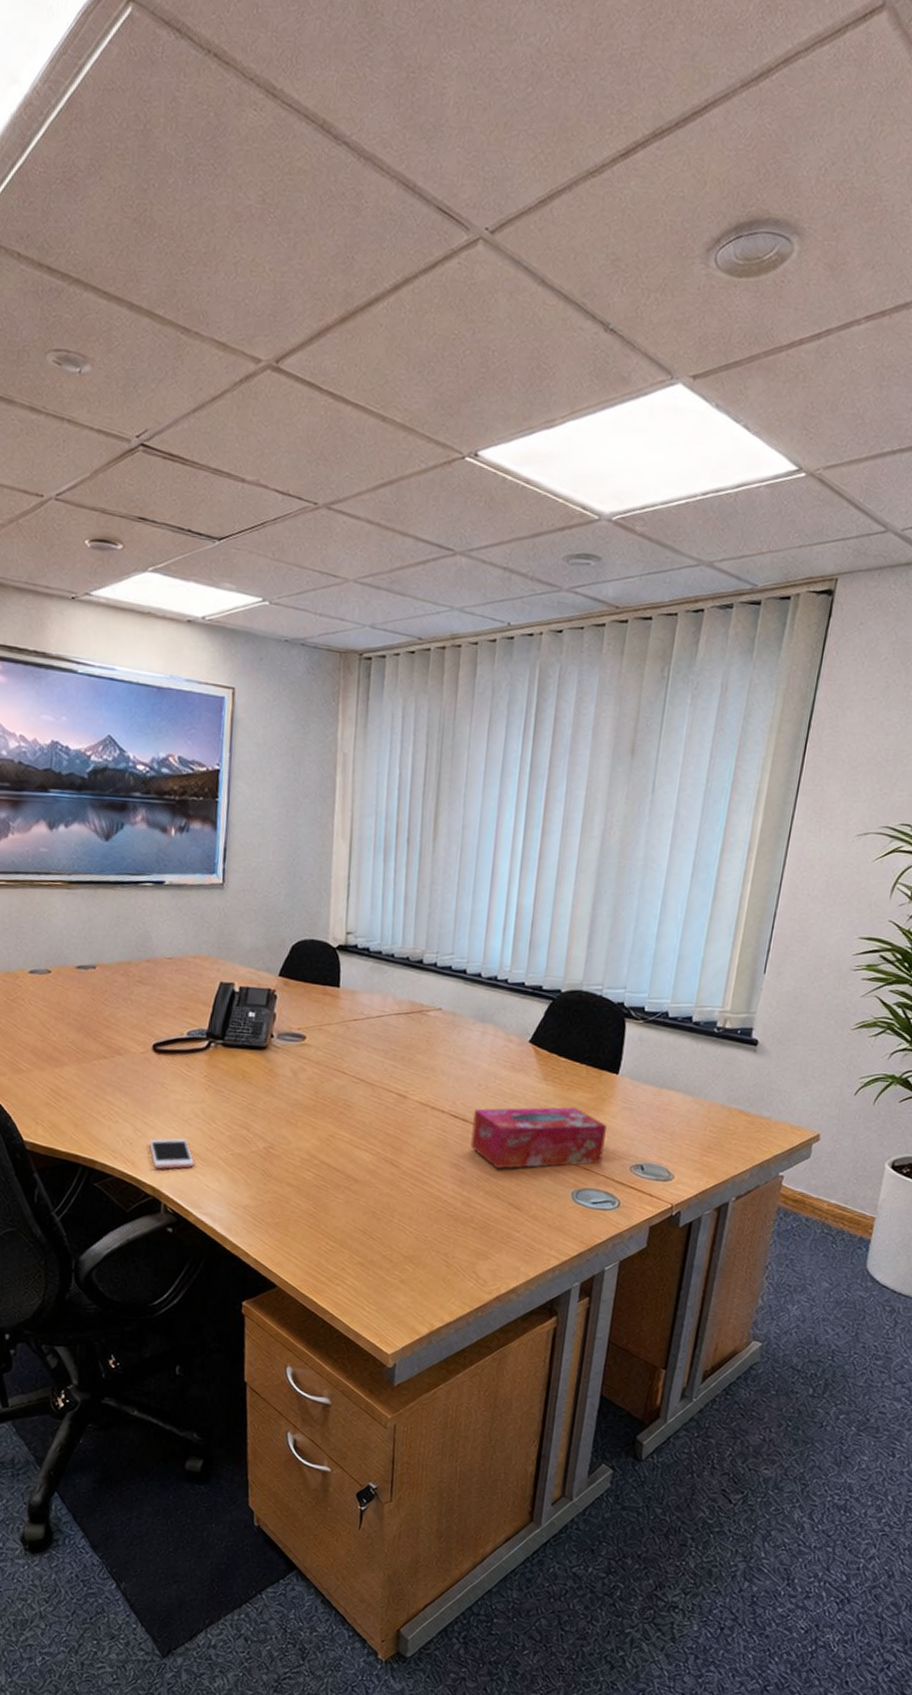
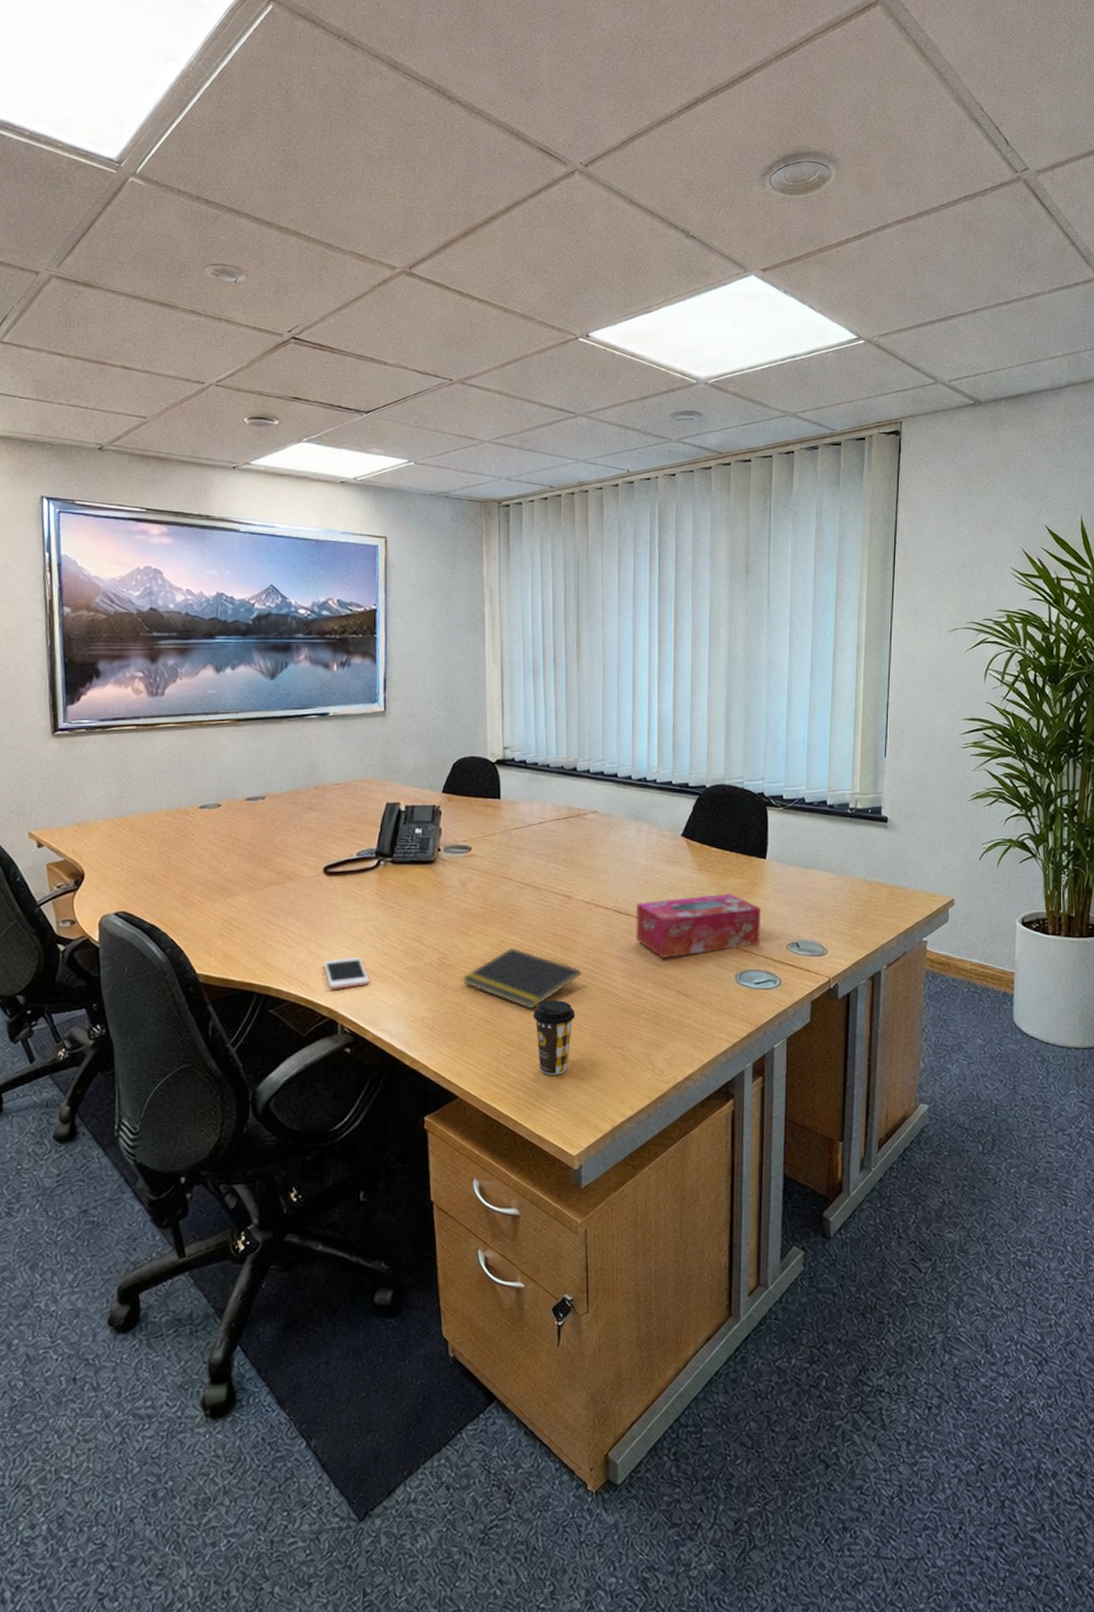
notepad: none [287,1142,410,1208] -> present [462,947,581,1010]
coffee cup: none [357,1200,401,1275] -> present [533,1000,576,1075]

